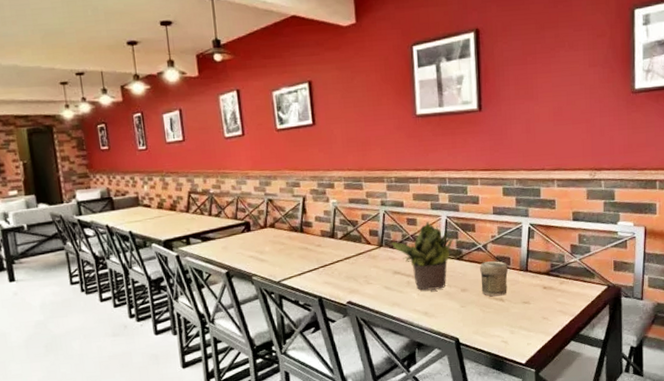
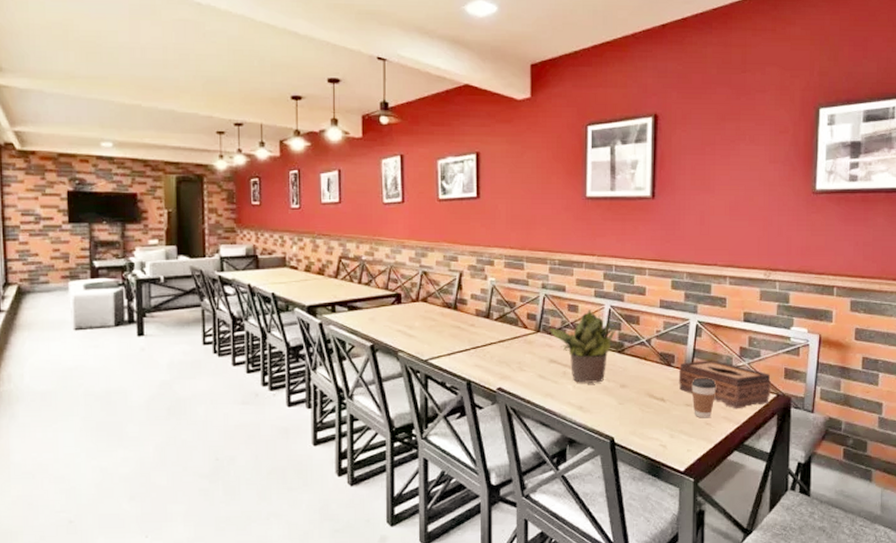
jar: present [480,261,509,297] -> none [642,358,672,396]
tissue box: none [515,259,602,303] -> present [678,360,771,409]
coffee cup: none [527,276,551,314] -> present [691,378,717,418]

